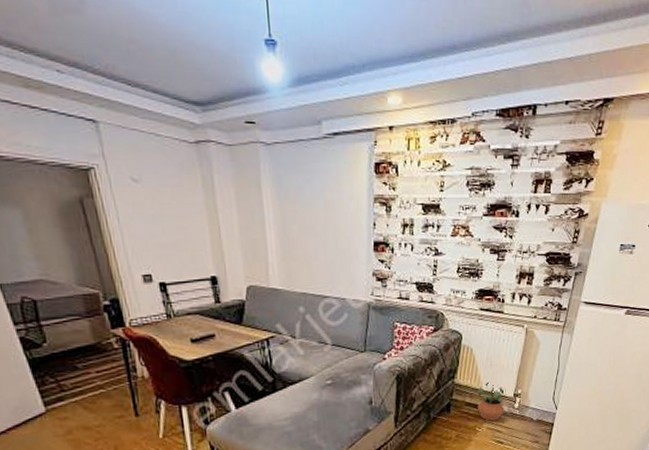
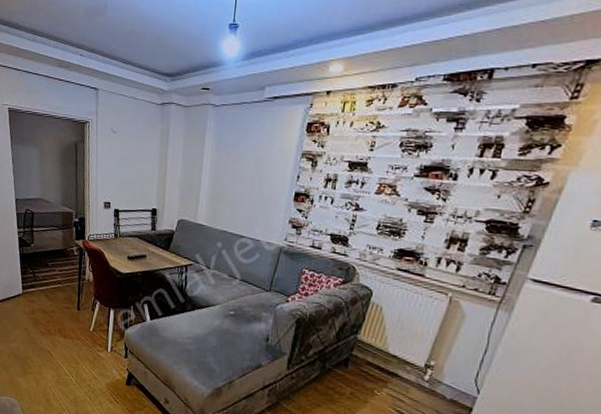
potted plant: present [477,381,506,421] -> none [379,345,416,388]

